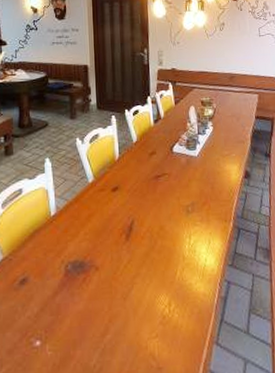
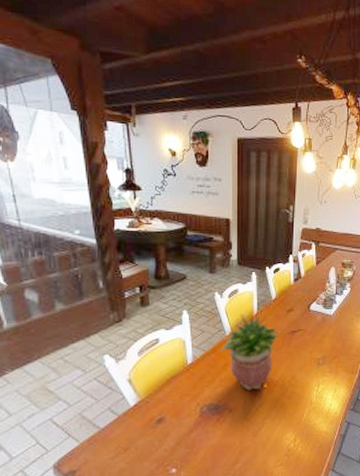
potted plant: none [83,159,145,244] -> present [220,313,282,391]

